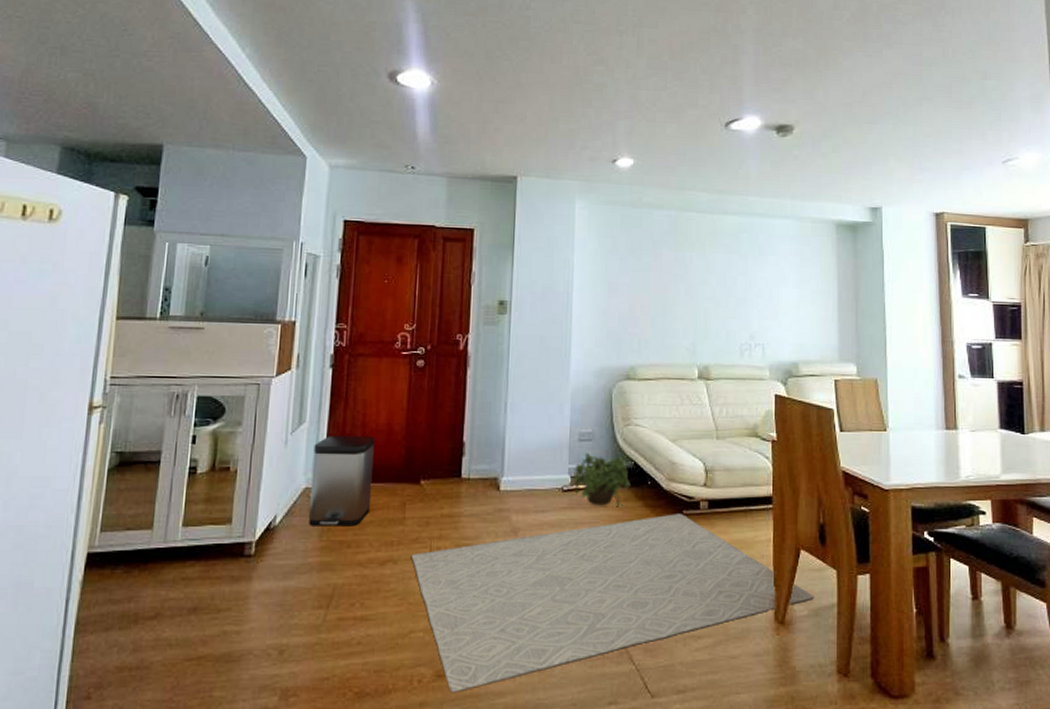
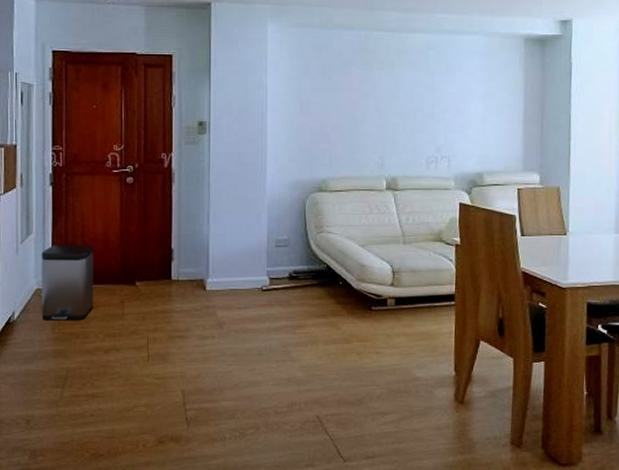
rug: present [411,514,814,693] -> none [131,310,492,455]
potted plant: present [568,452,631,507] -> none [266,257,324,304]

